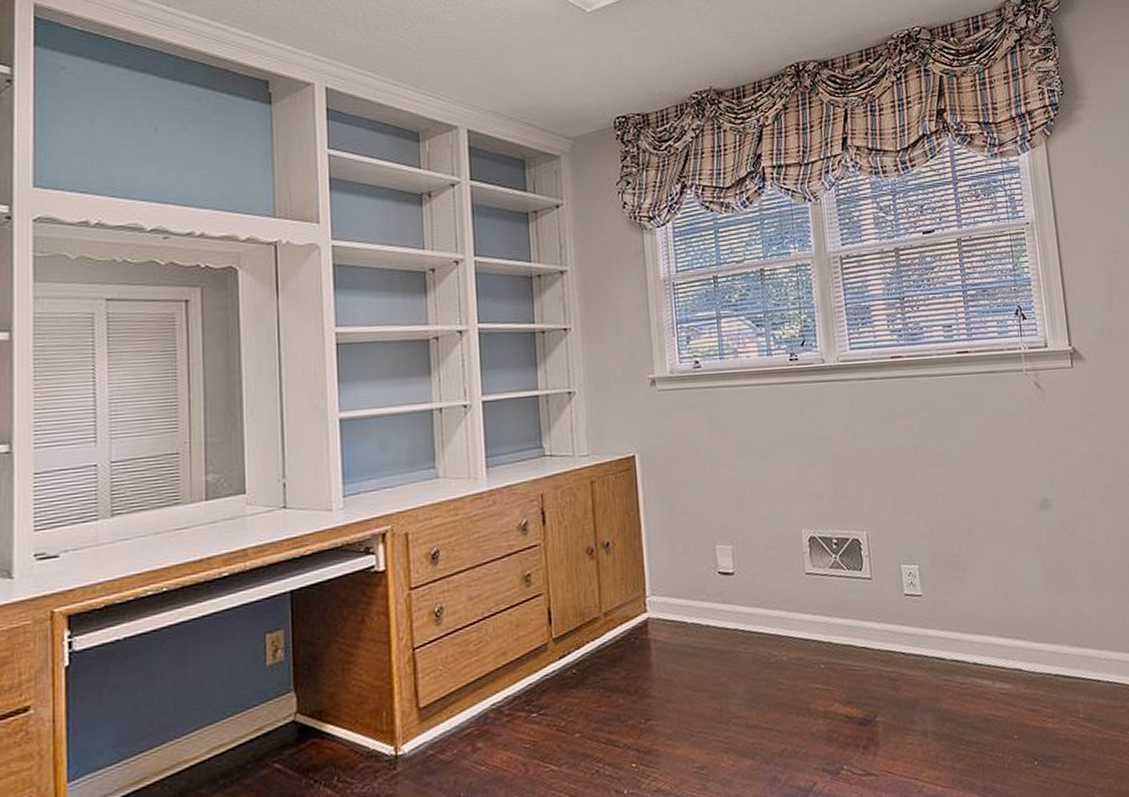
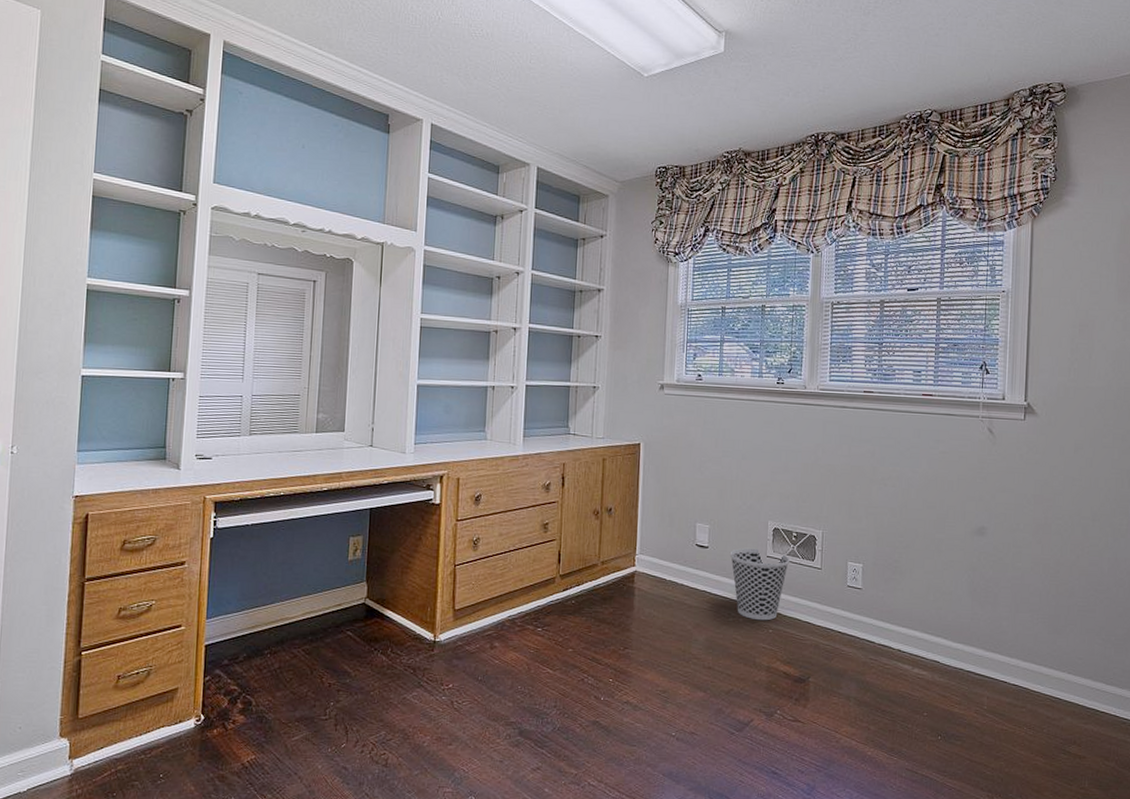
wastebasket: none [760,565,834,656] -> present [729,547,790,621]

